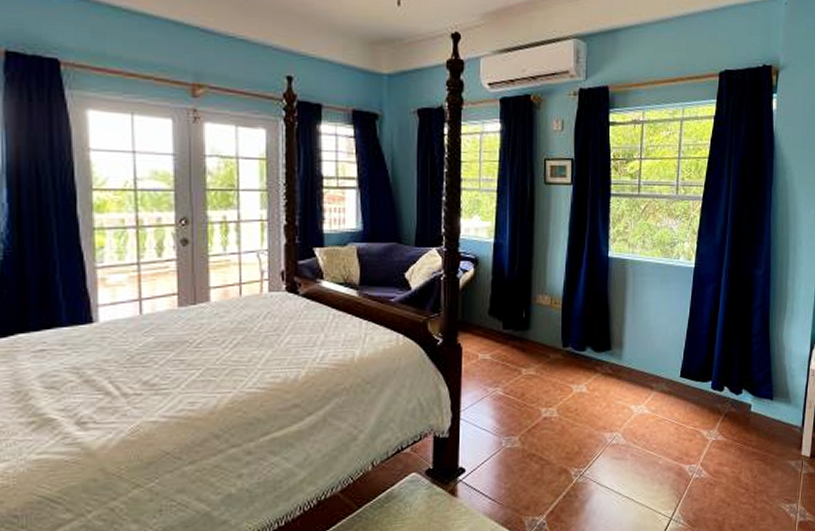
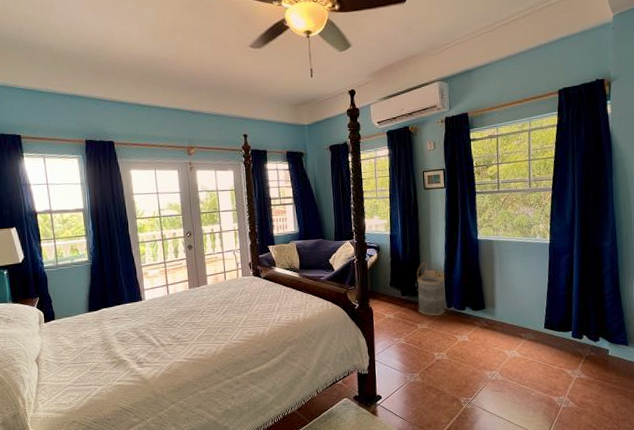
basket: none [524,284,562,358] -> present [417,262,445,316]

